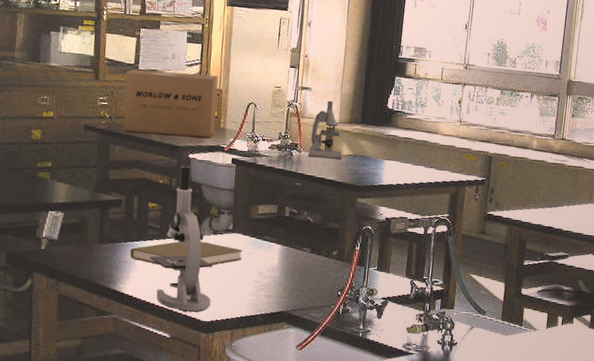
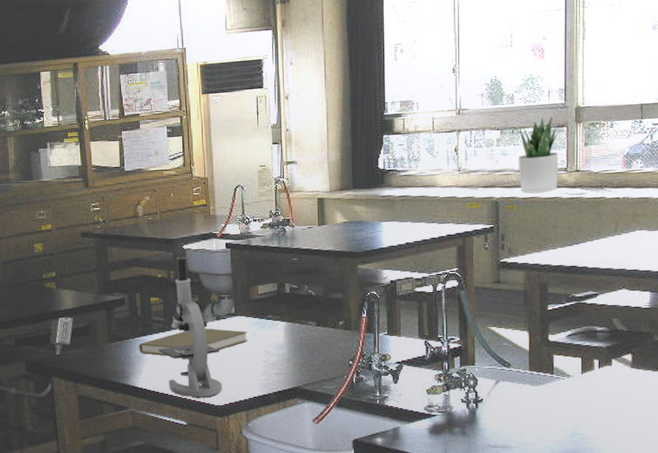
box: present [123,69,218,138] -> none [114,165,206,233]
microscope: present [307,100,343,161] -> none [301,170,337,231]
planter: none [512,84,550,155] -> present [519,116,559,194]

